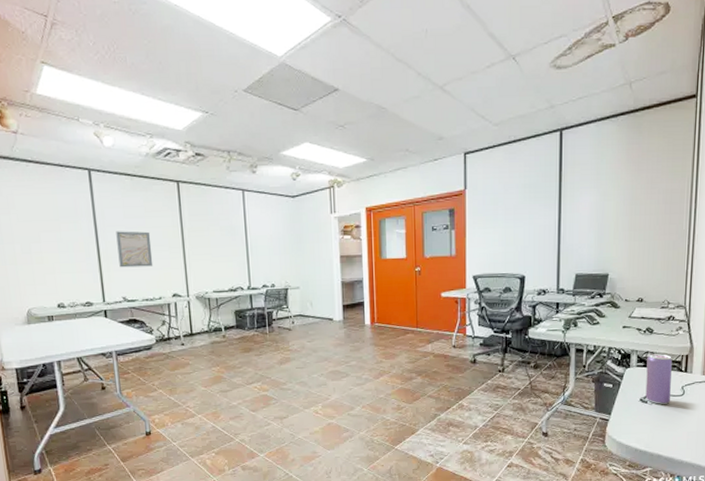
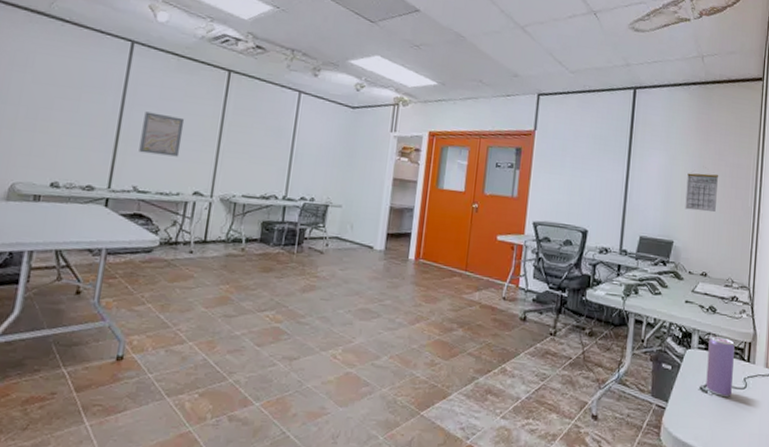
calendar: none [618,202,652,242] -> present [685,173,719,212]

